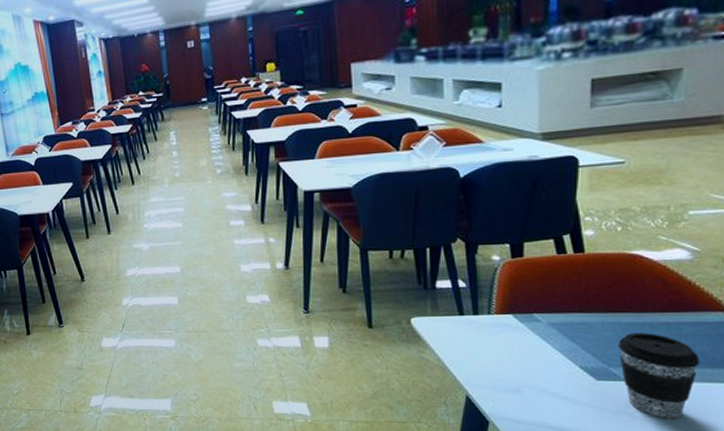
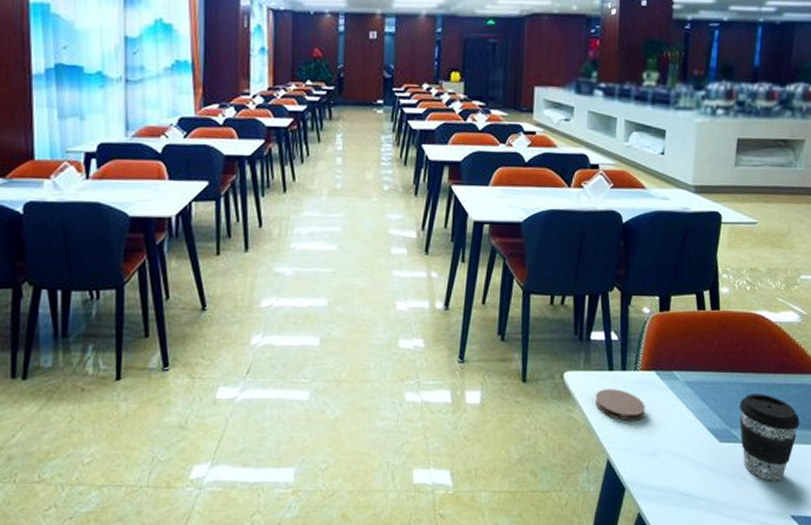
coaster: none [446,332,504,362] -> present [595,389,646,422]

